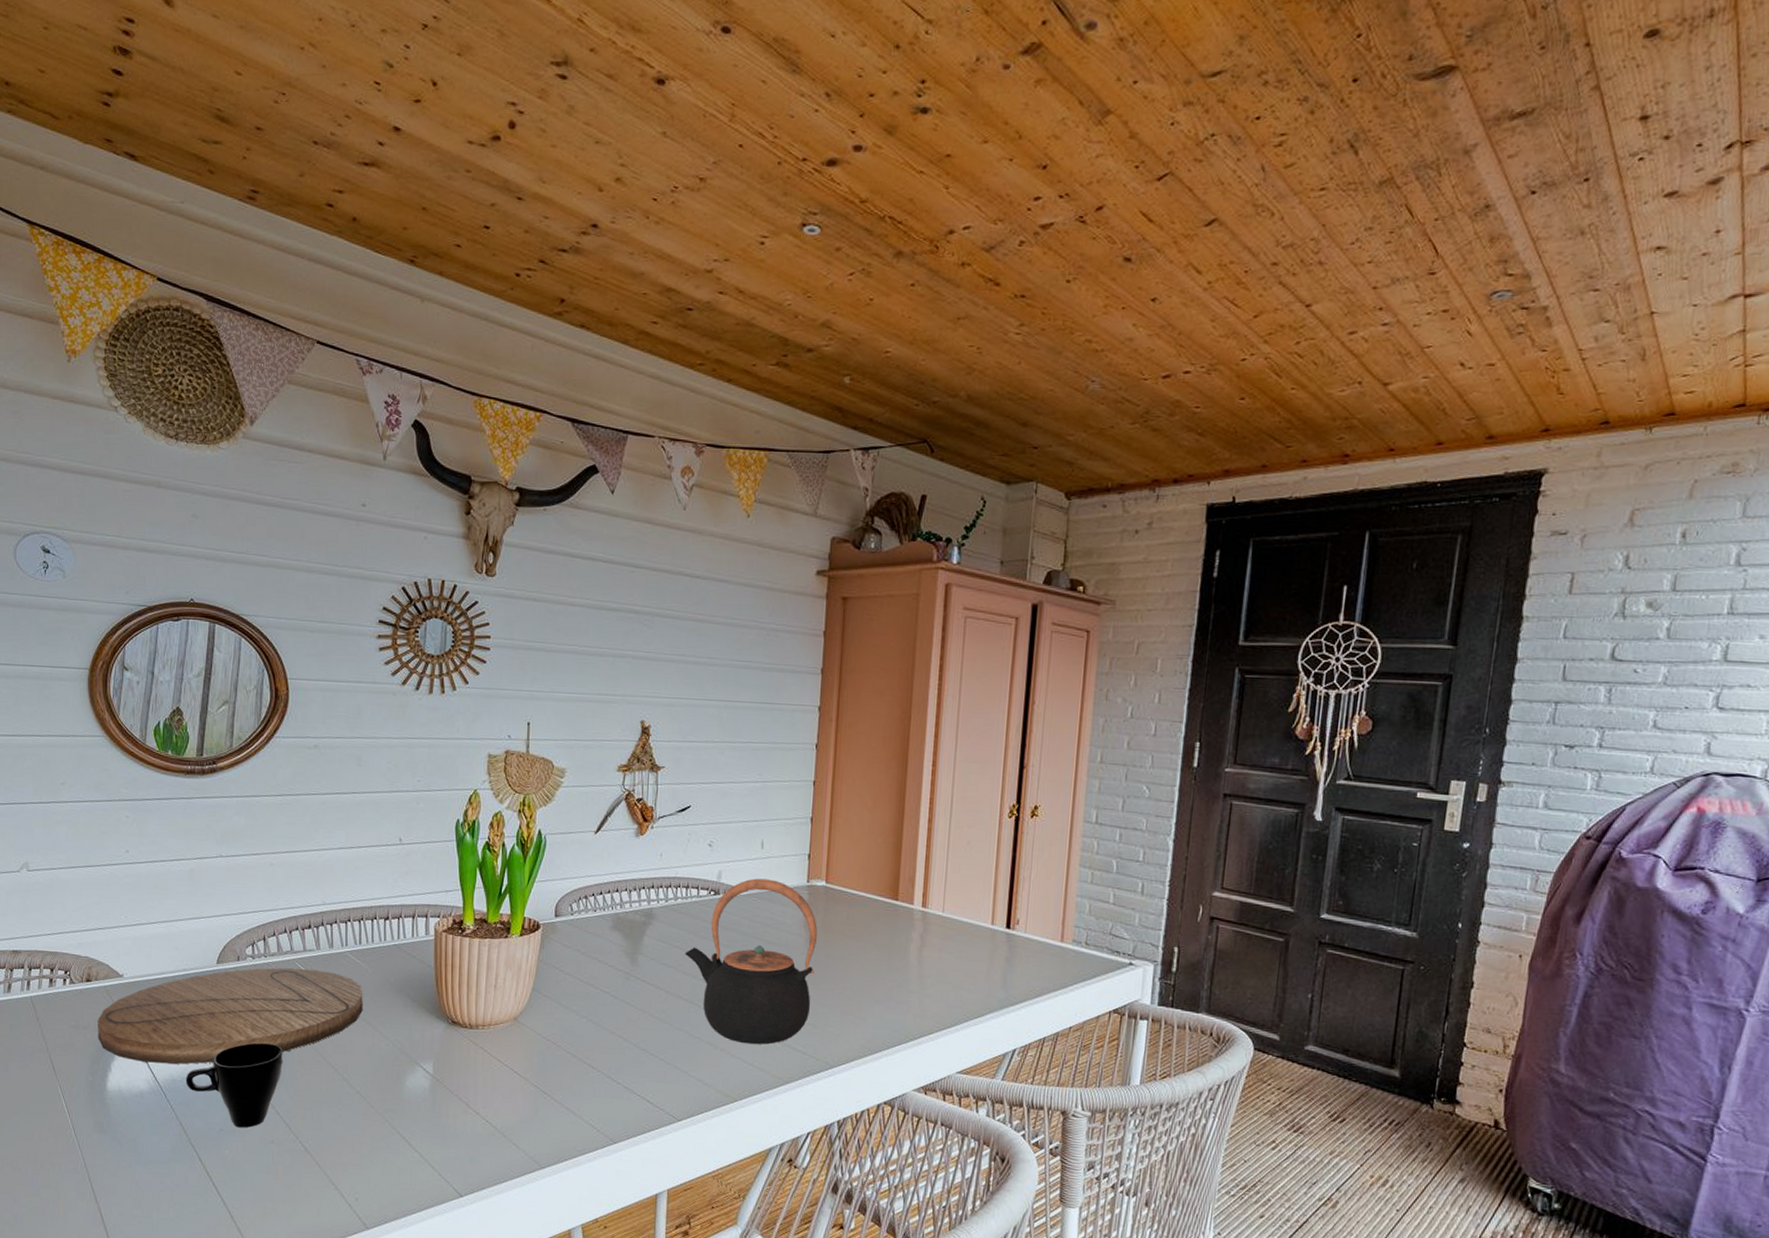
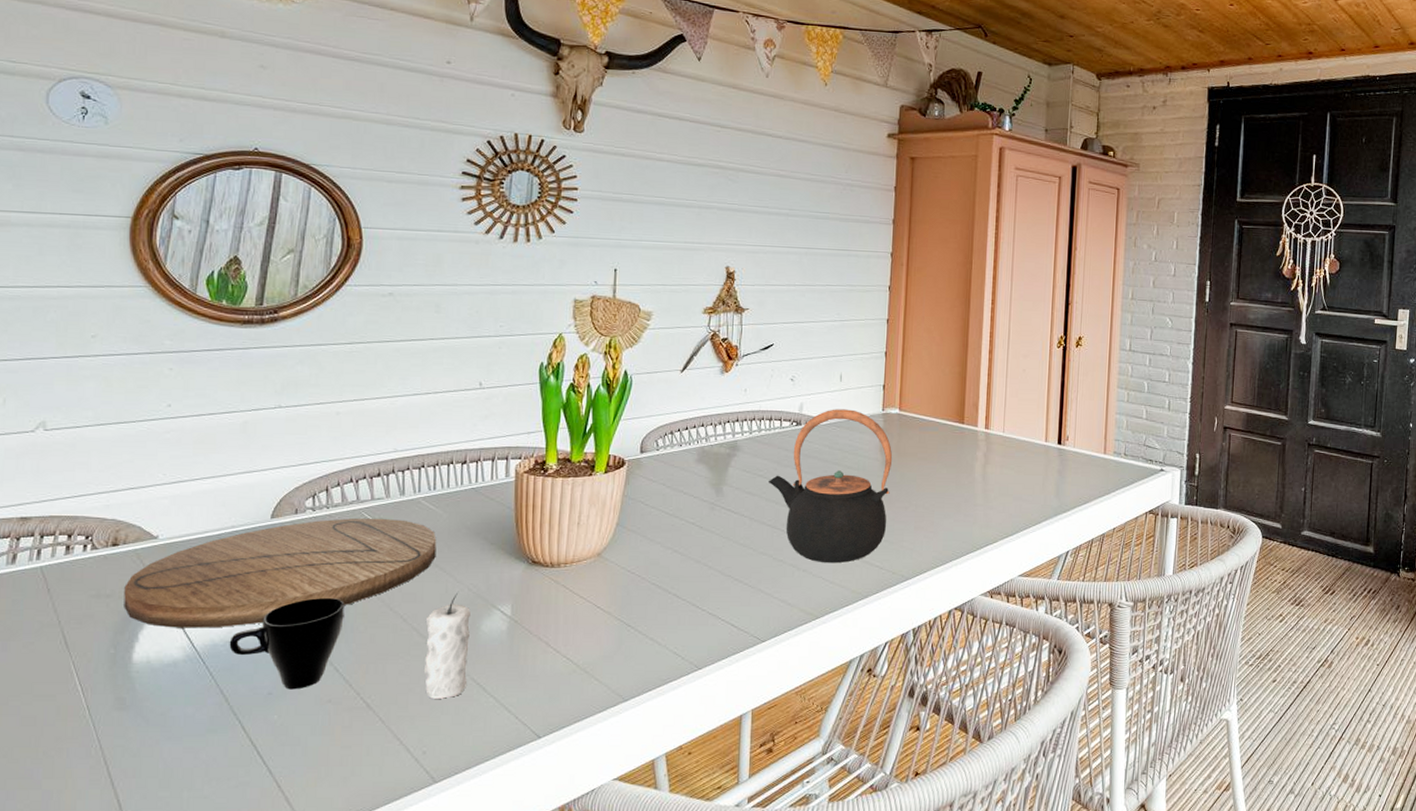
candle: none [354,1047,396,1150] -> present [423,592,471,700]

